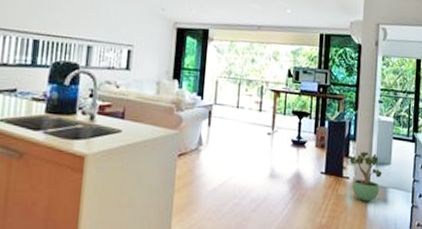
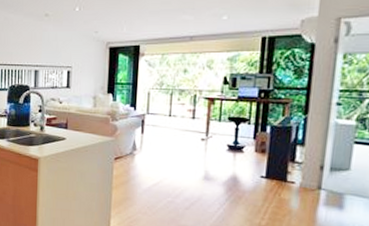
potted plant: present [349,151,382,202] -> none [295,156,337,207]

